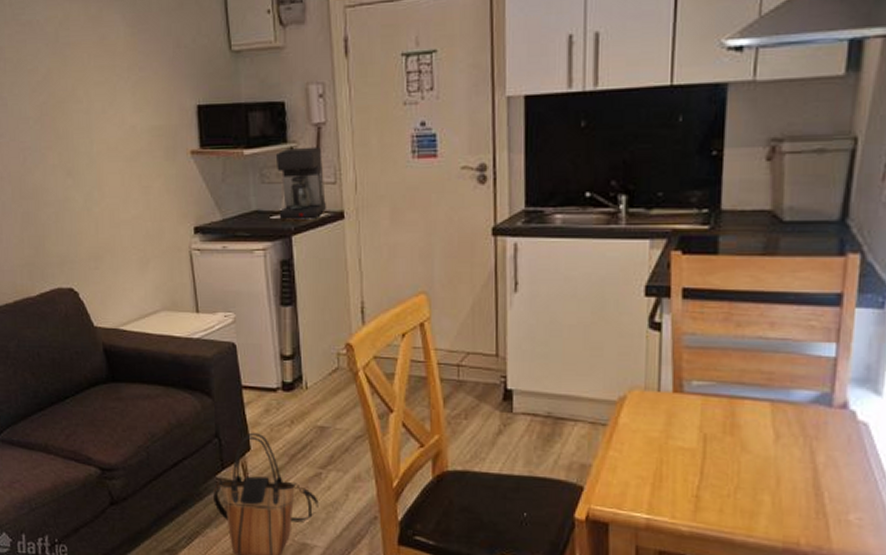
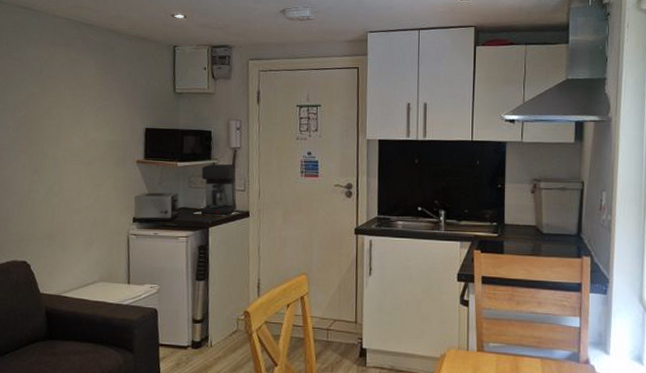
toaster: none [192,191,252,233] -> present [133,192,179,222]

